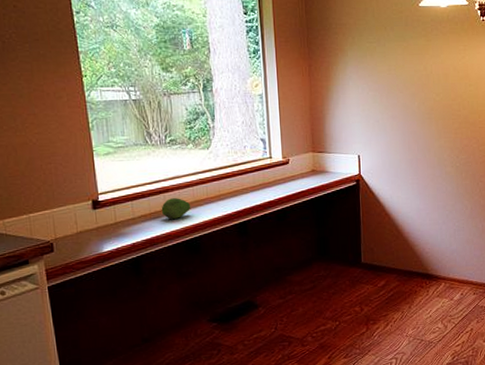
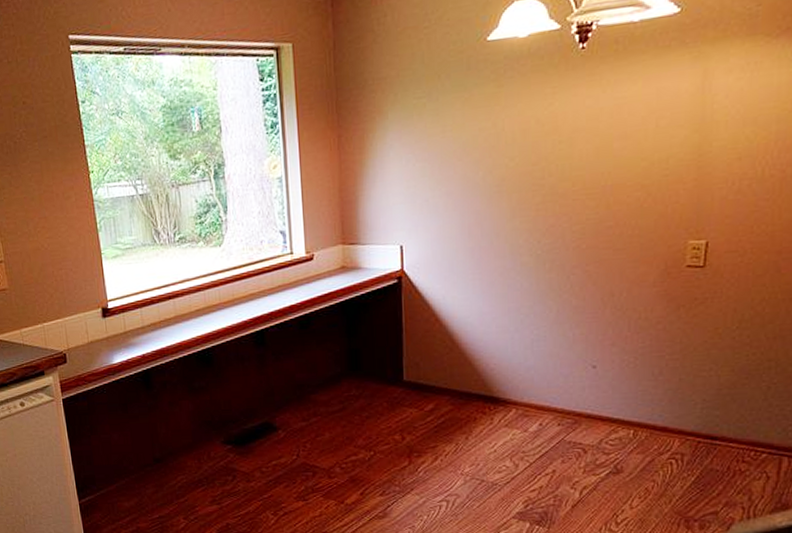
fruit: present [161,198,191,219] -> none [171,304,203,328]

